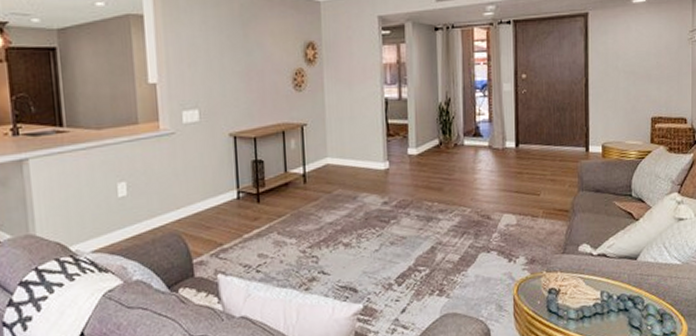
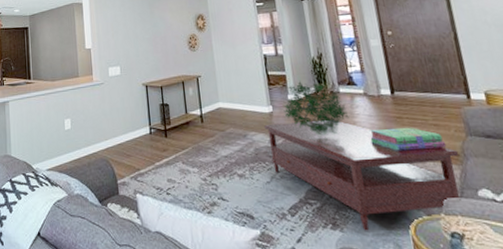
coffee table: none [378,177,569,295] -> present [264,120,461,231]
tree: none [401,130,470,197] -> present [283,80,350,137]
stack of books: none [488,183,559,209] -> present [370,127,447,151]

